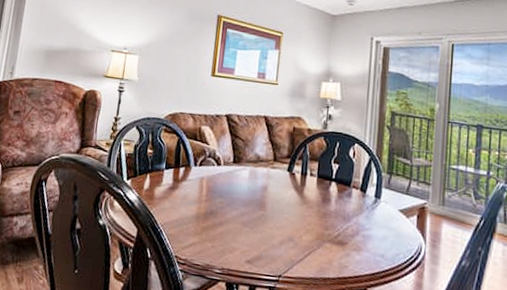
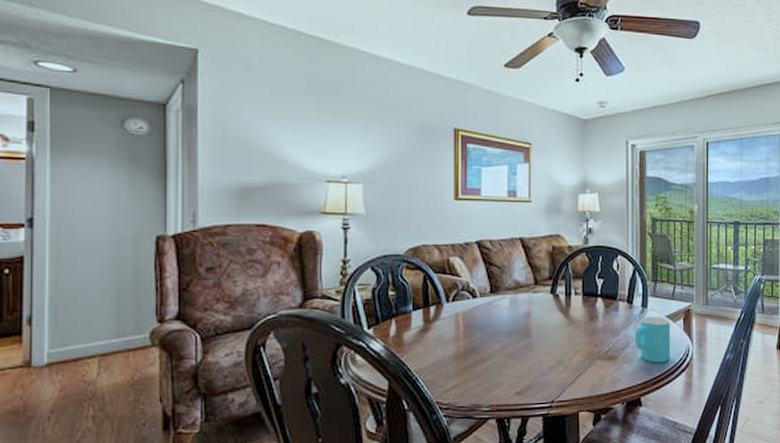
cup: none [365,207,404,258] -> present [634,316,671,363]

